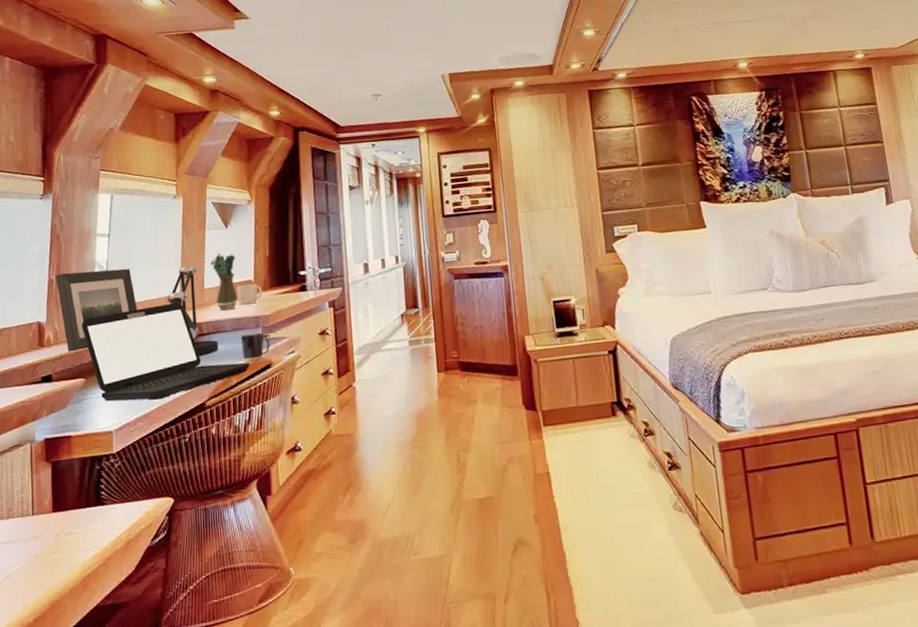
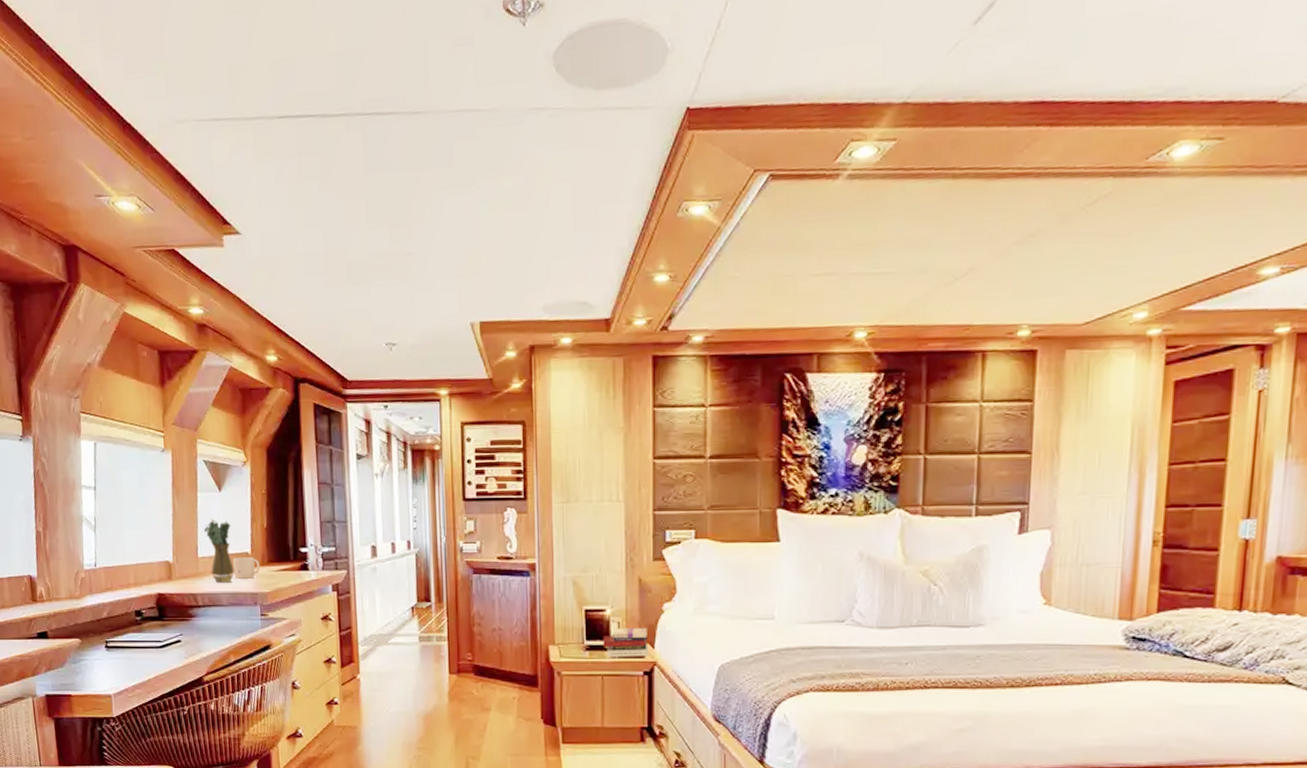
picture frame: present [55,268,137,352] -> none [42,525,129,610]
laptop: present [81,303,250,402] -> none [73,570,248,669]
desk lamp: present [168,265,218,356] -> none [160,530,215,628]
mug: present [241,331,270,361] -> none [238,609,270,639]
books: none [570,311,611,342] -> present [603,627,649,658]

